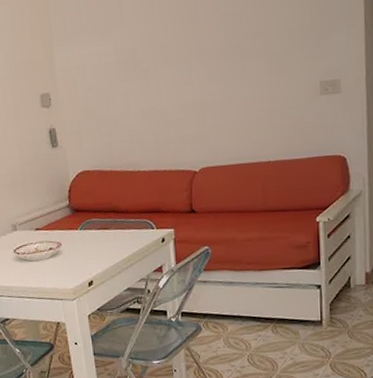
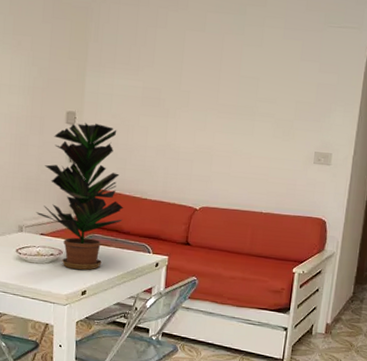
potted plant: none [27,100,119,261] -> present [36,123,124,270]

